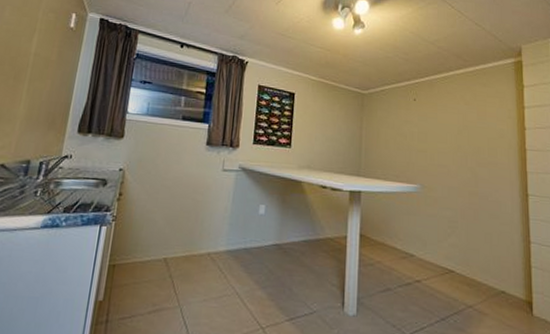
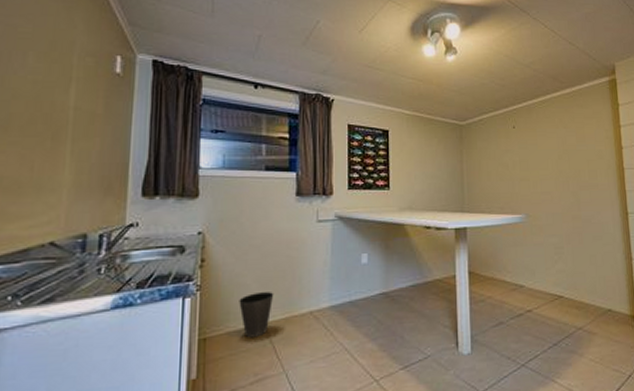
waste basket: none [146,229,178,271] -> present [239,292,274,338]

